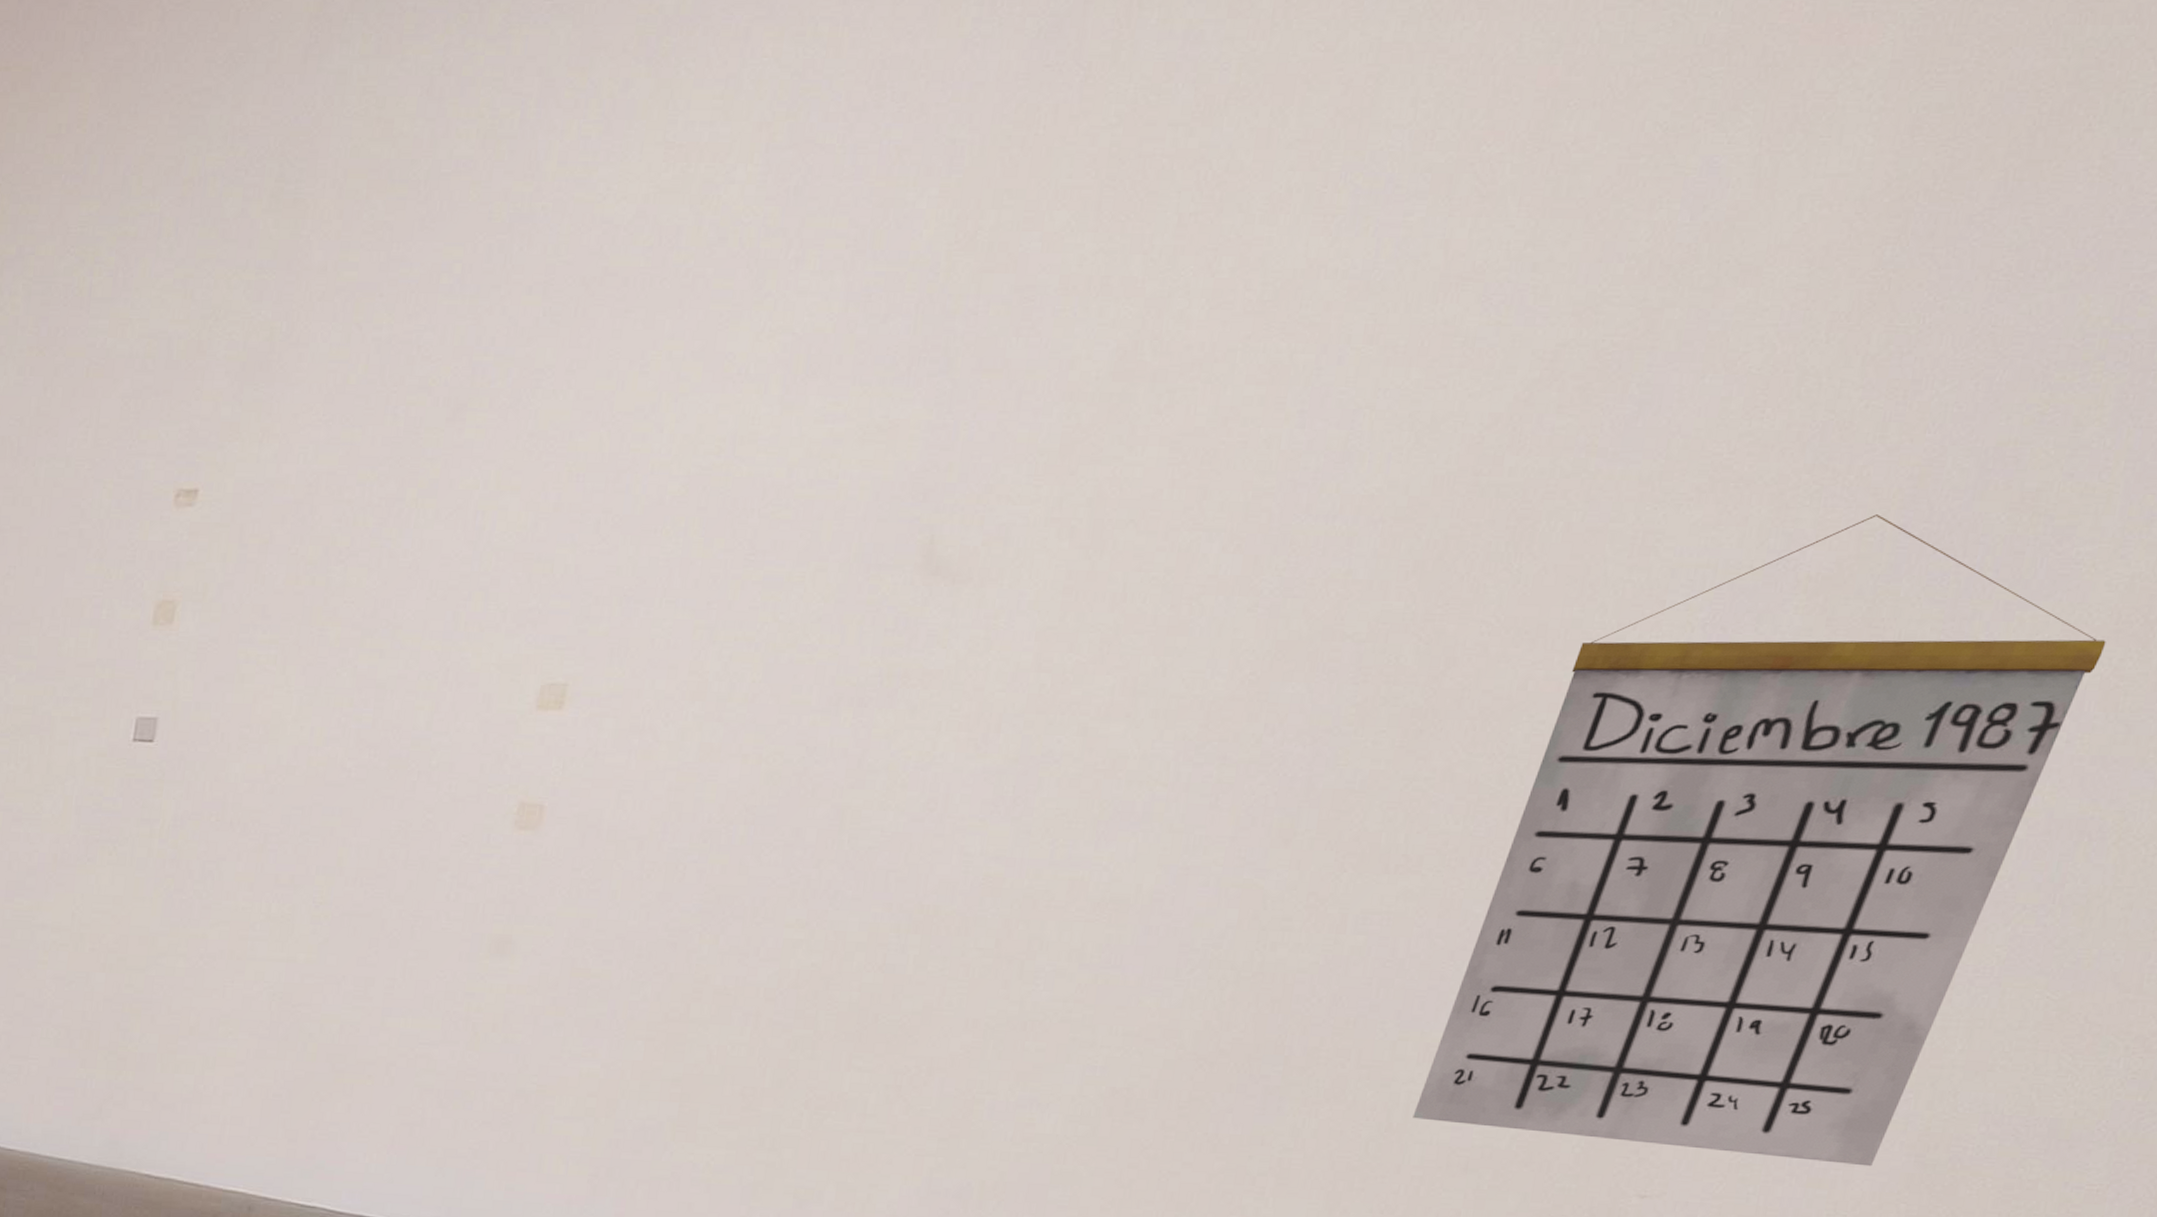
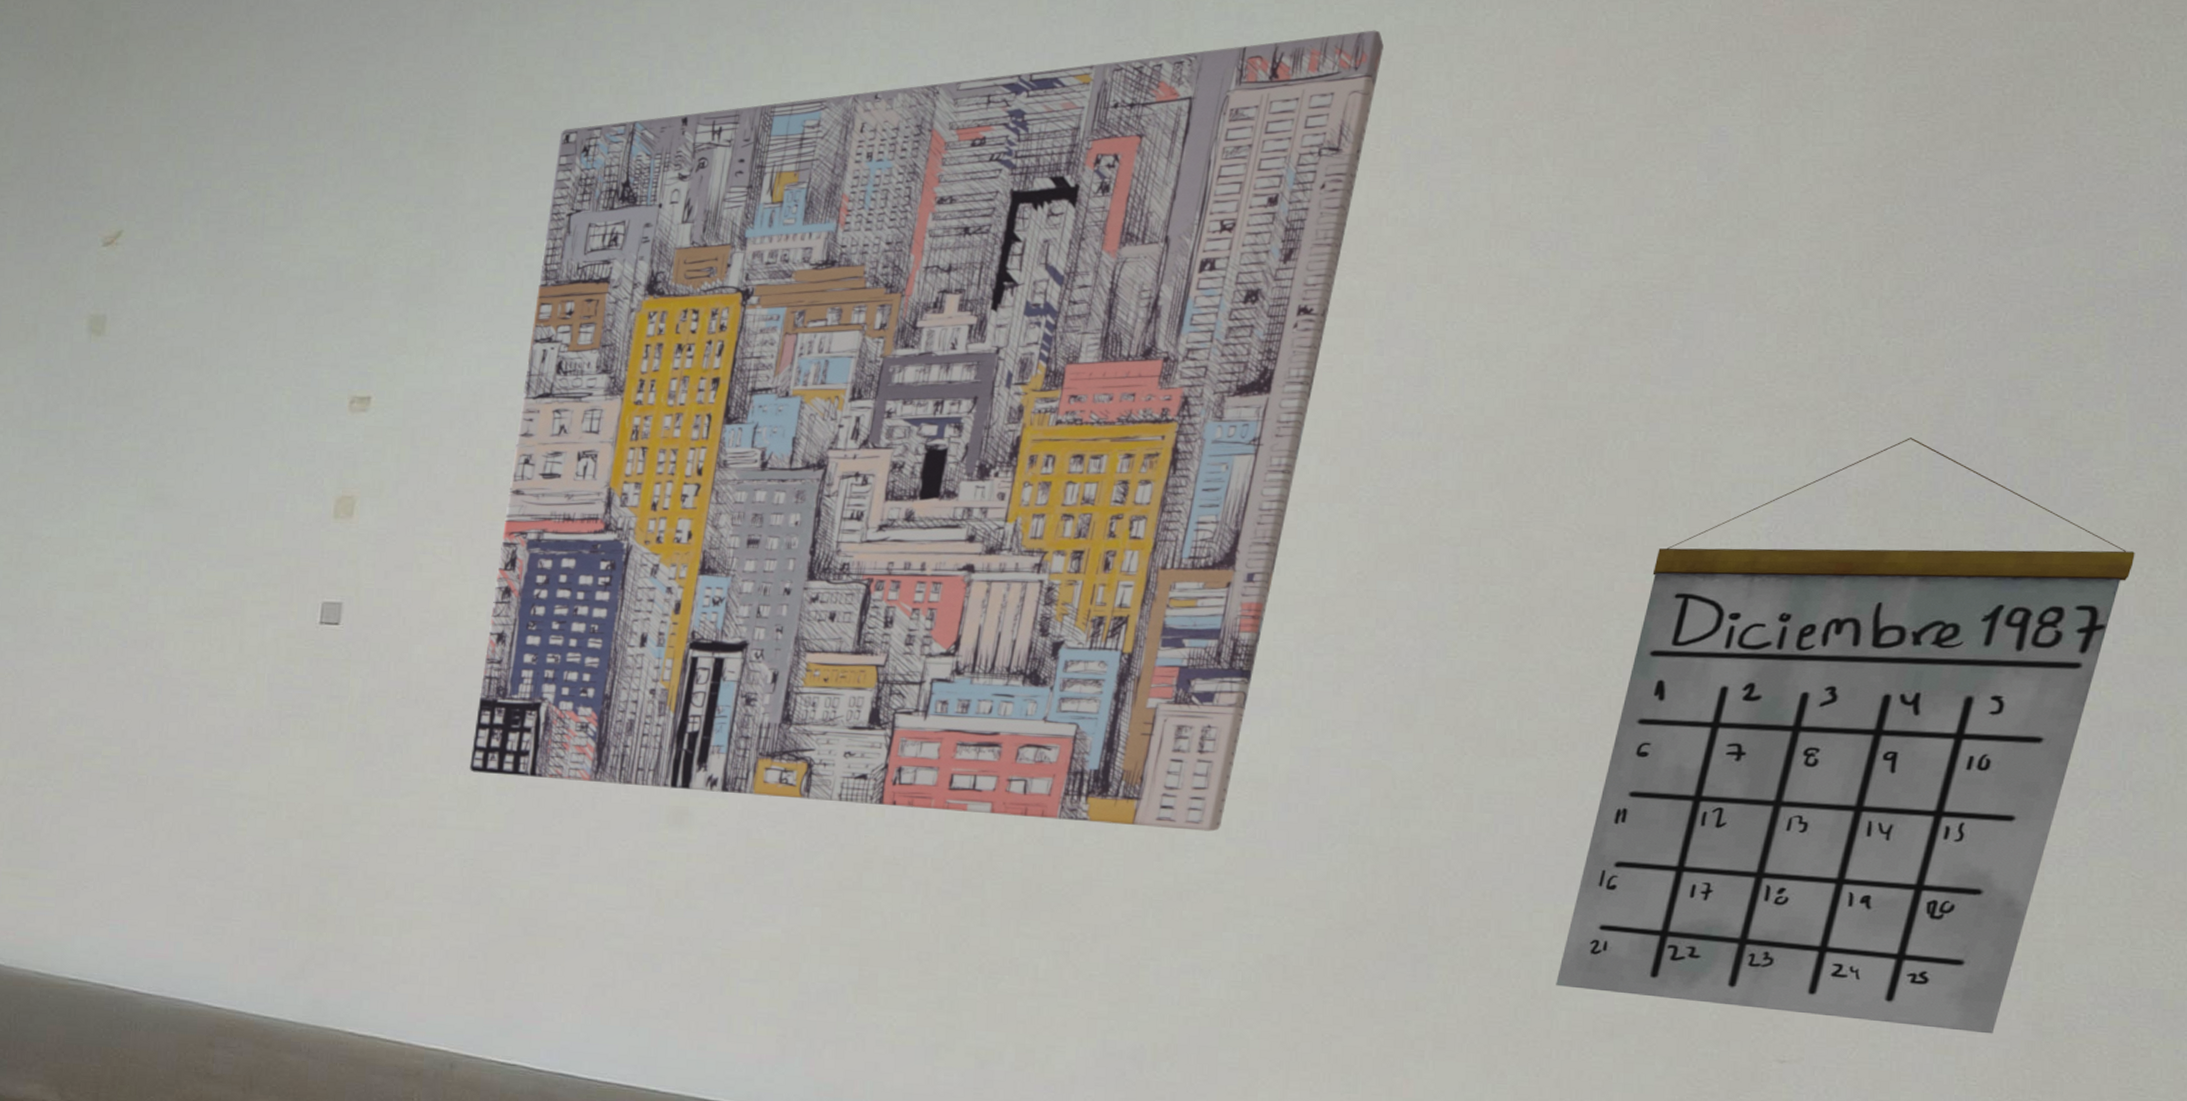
wall art: none [284,48,1345,957] -> present [470,30,1384,832]

